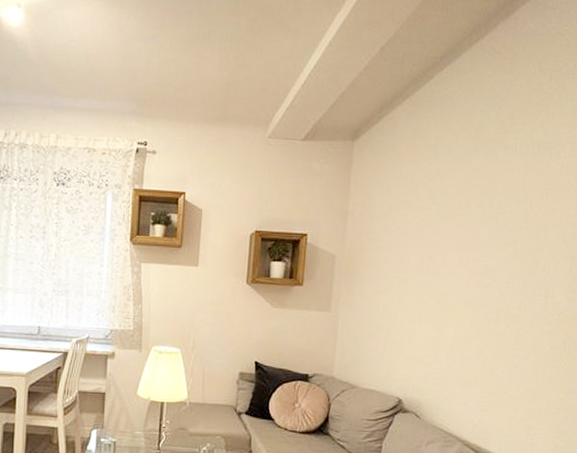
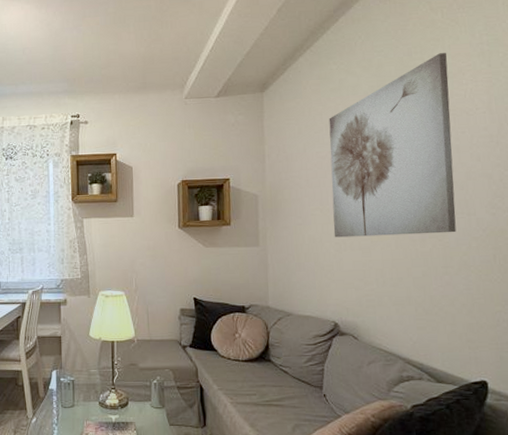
wall art: none [409,120,549,315] -> present [329,53,456,238]

